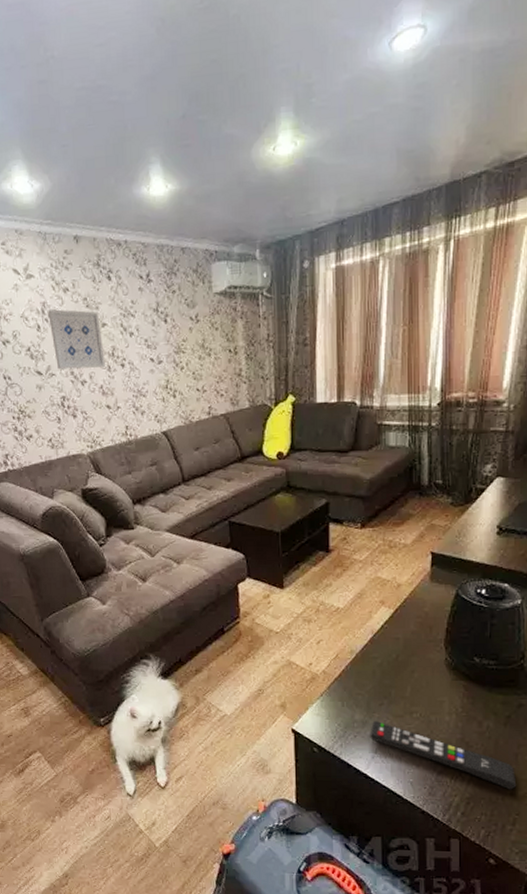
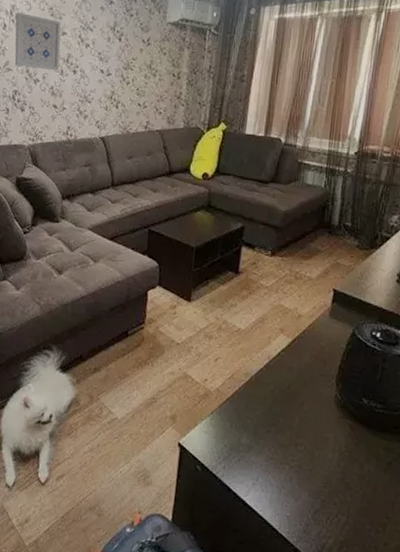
remote control: present [370,720,517,790] -> none [253,446,391,540]

